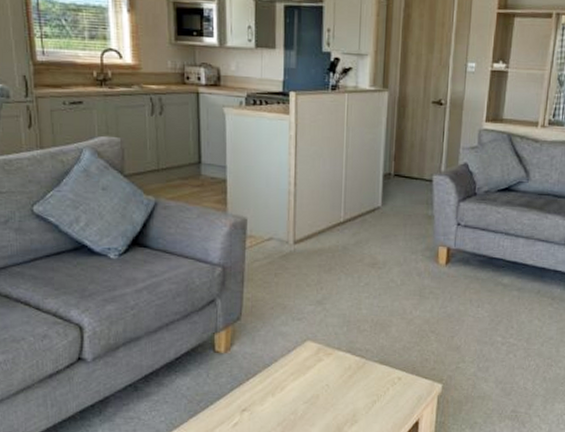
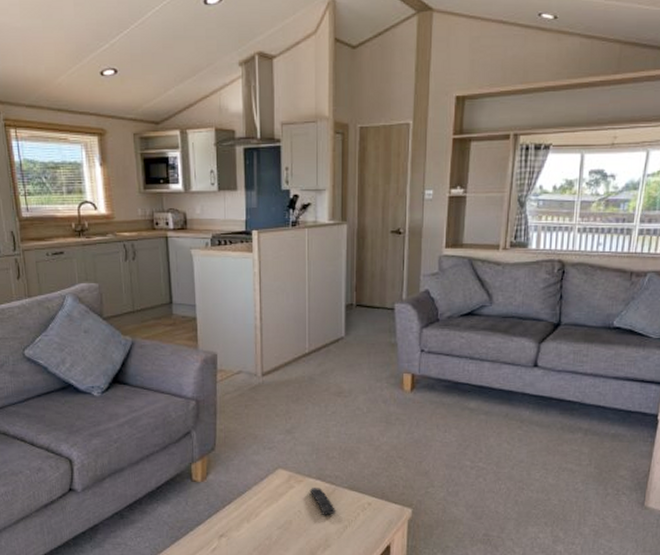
remote control: none [338,360,364,390] -> present [309,487,335,515]

